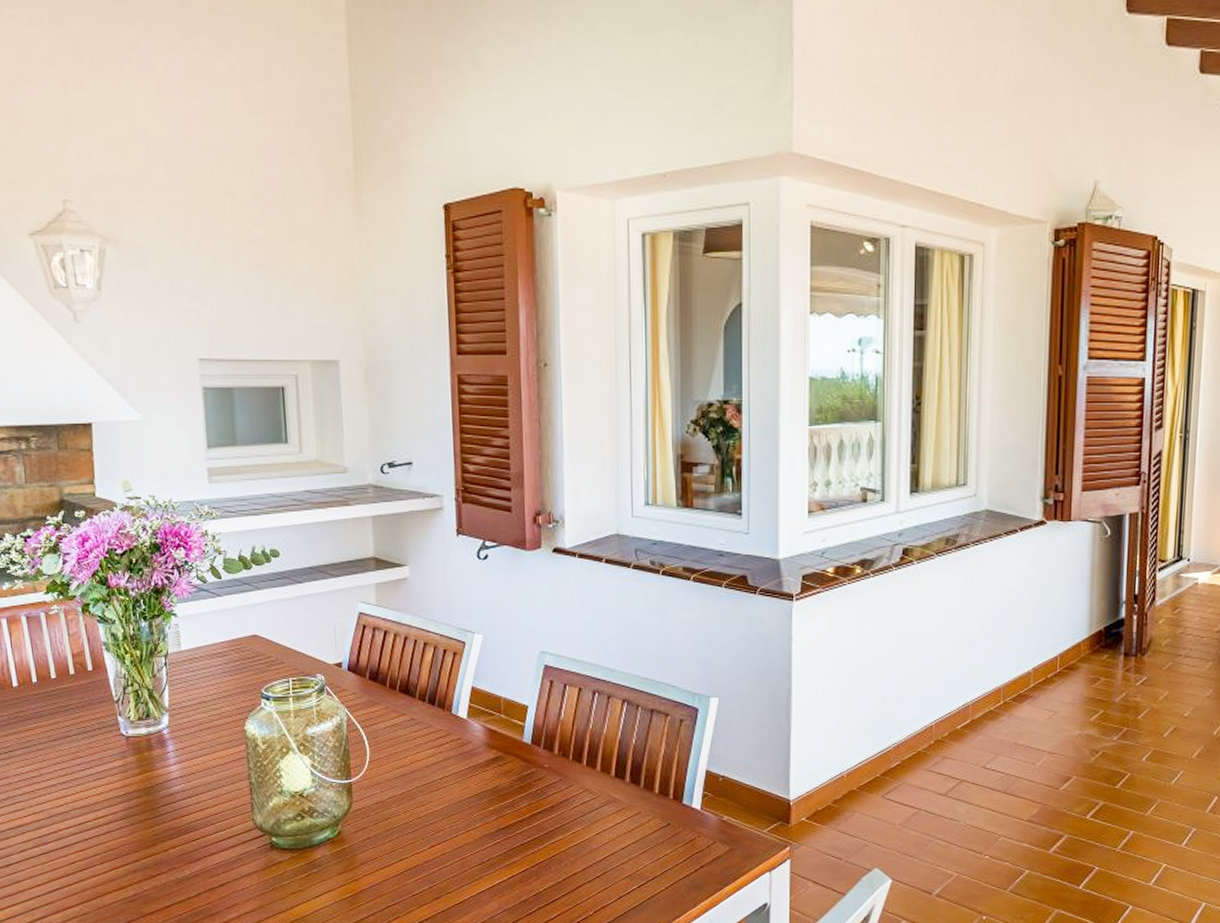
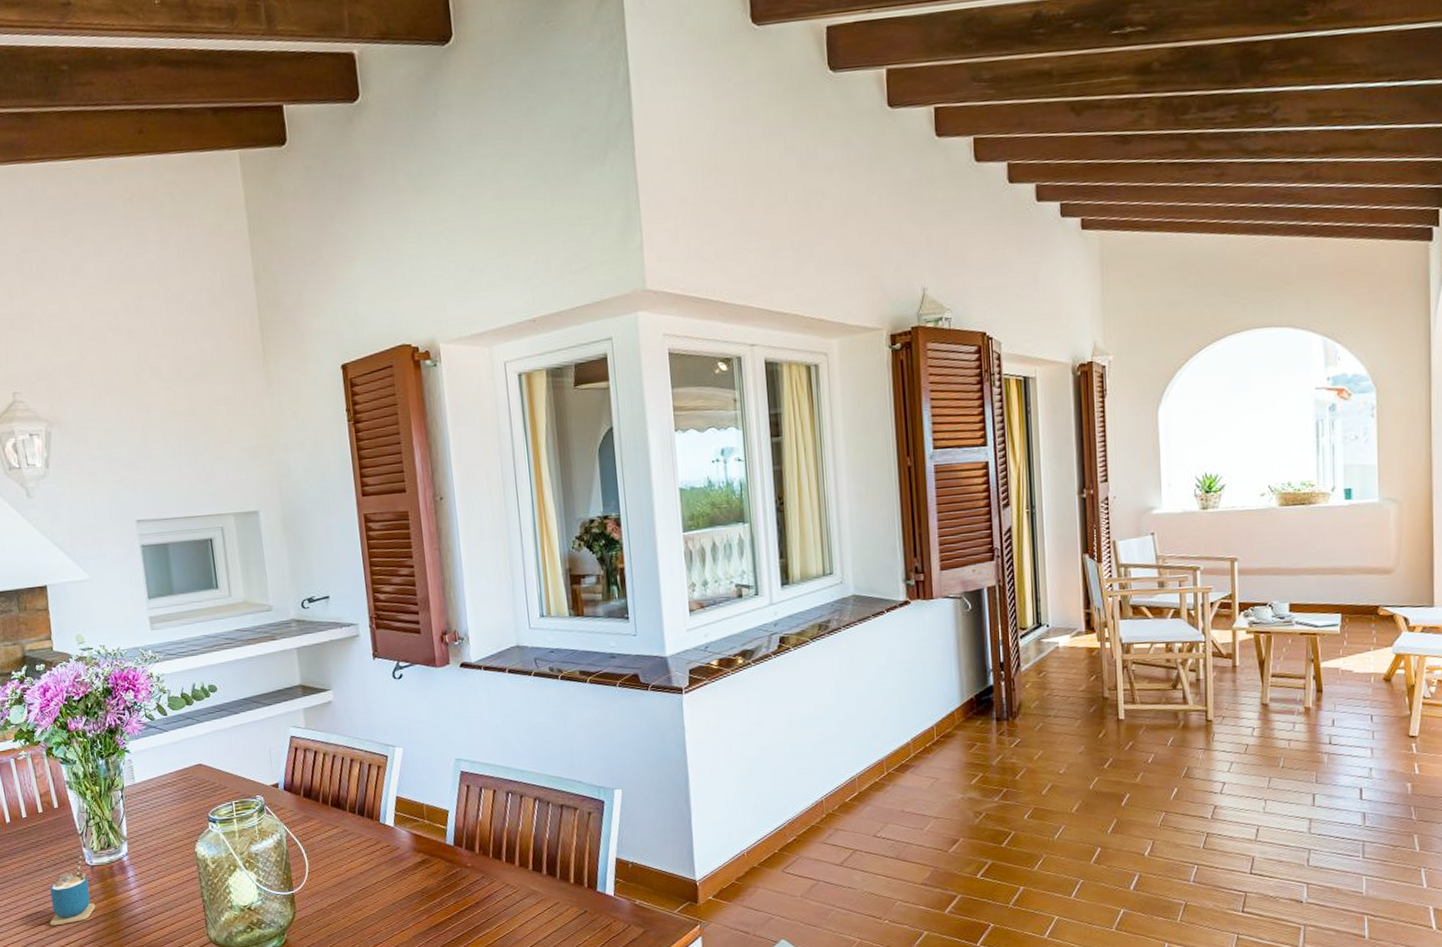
cup: none [77,724,129,799] -> present [49,855,95,926]

